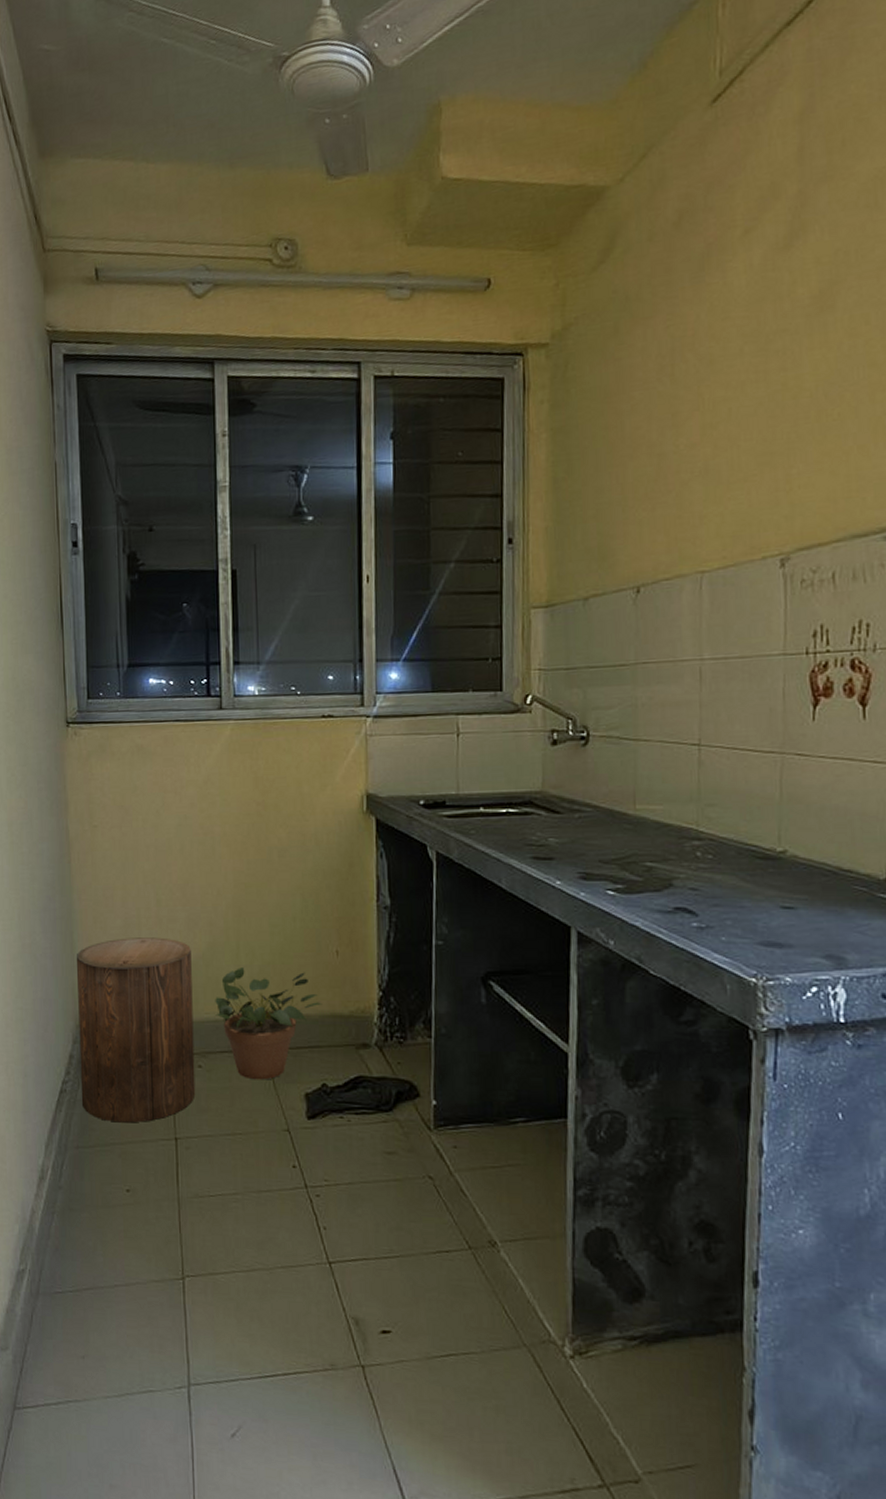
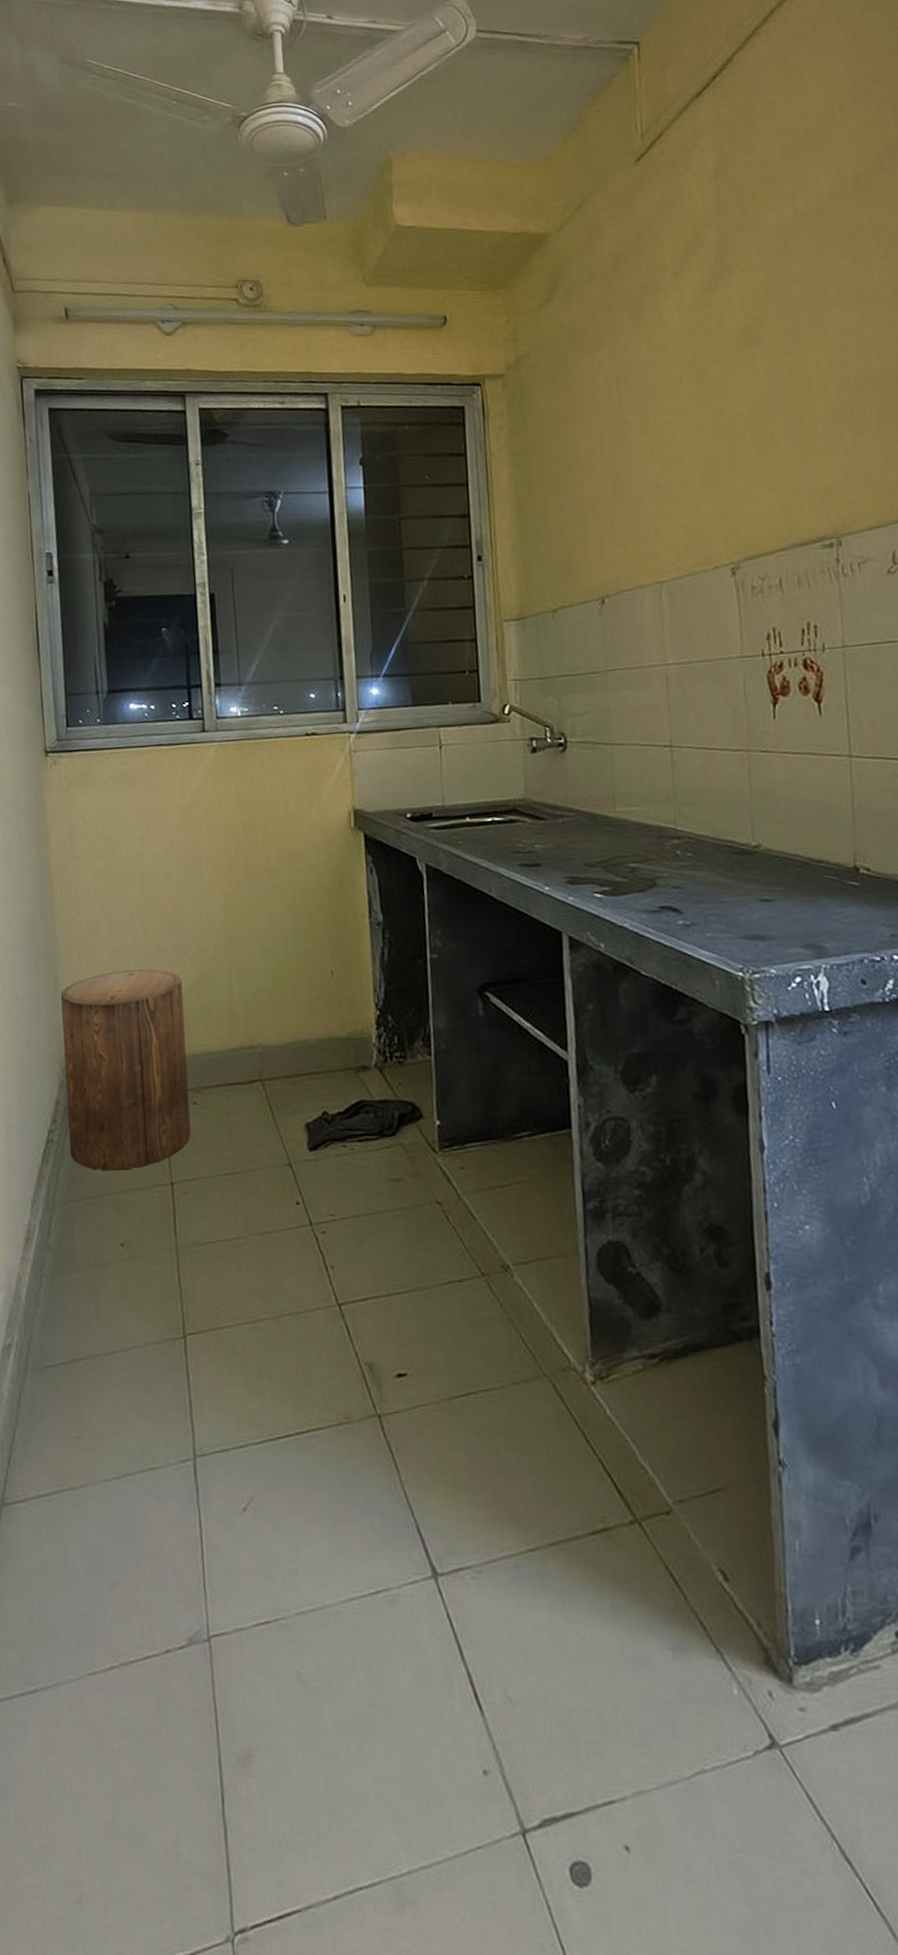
potted plant: present [215,966,322,1080] -> none [208,993,319,1113]

